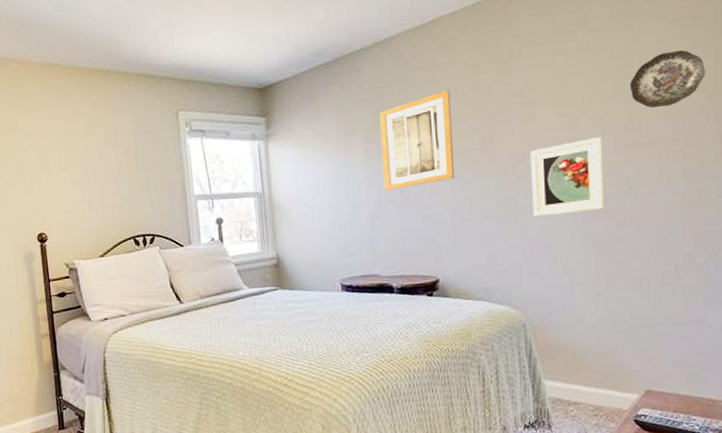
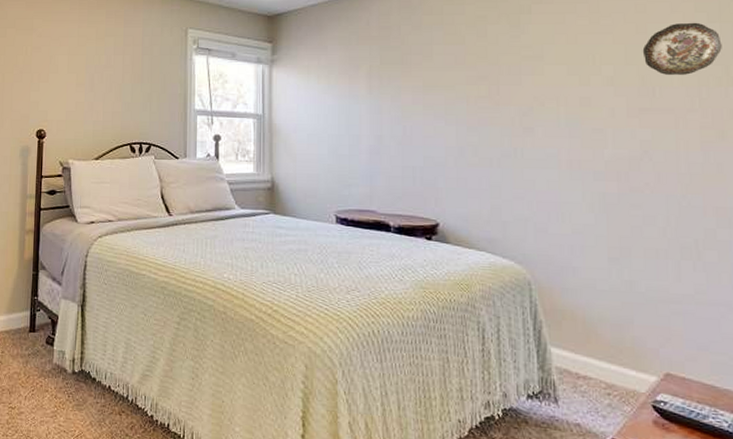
wall art: present [379,90,455,191] -> none [385,36,460,128]
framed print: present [530,137,606,217] -> none [538,98,618,172]

